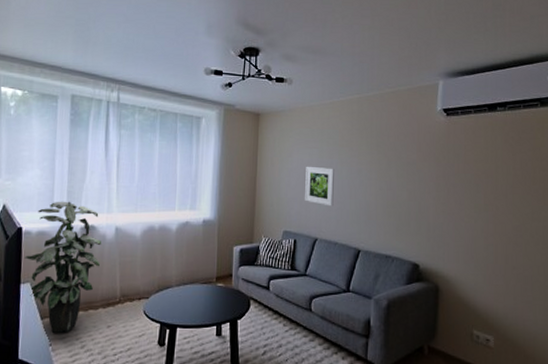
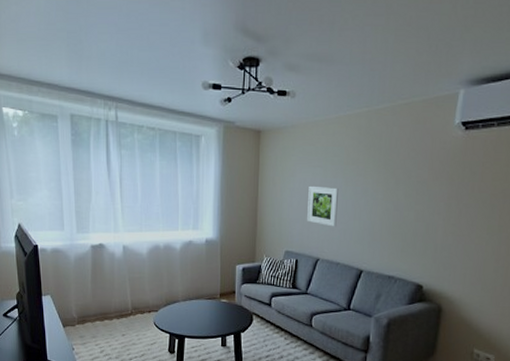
indoor plant: present [25,201,101,333] -> none [43,220,111,339]

